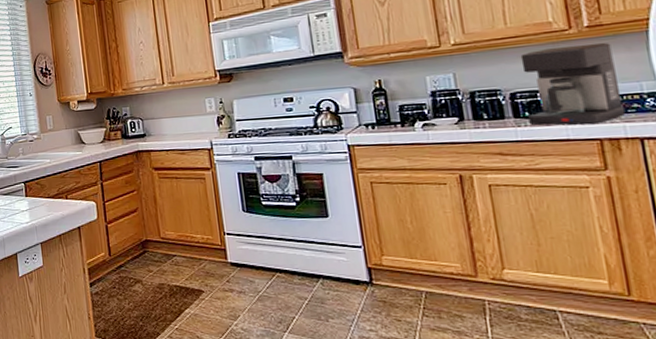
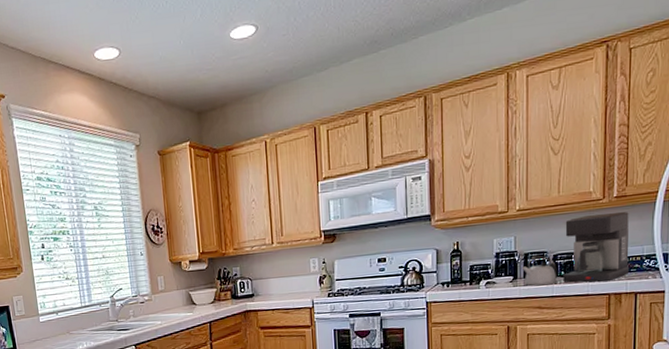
kettle: none [469,93,521,129] -> present [523,255,558,286]

